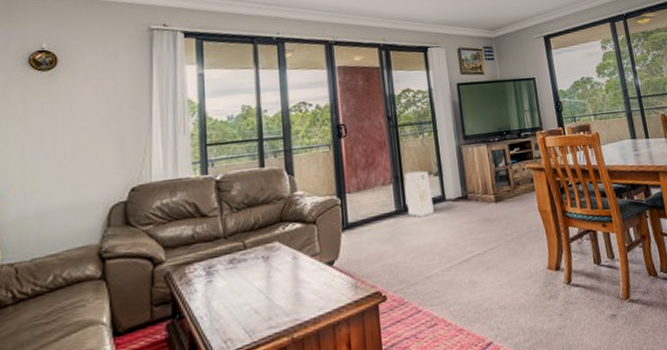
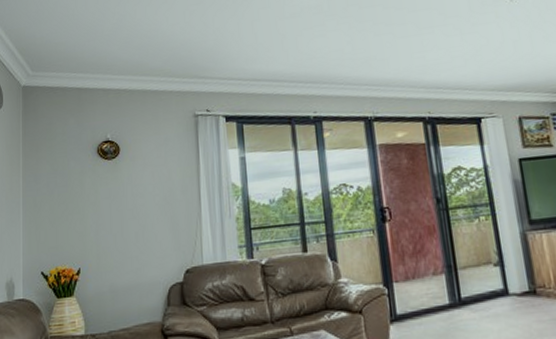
air purifier: present [404,170,434,218] -> none [458,260,495,313]

